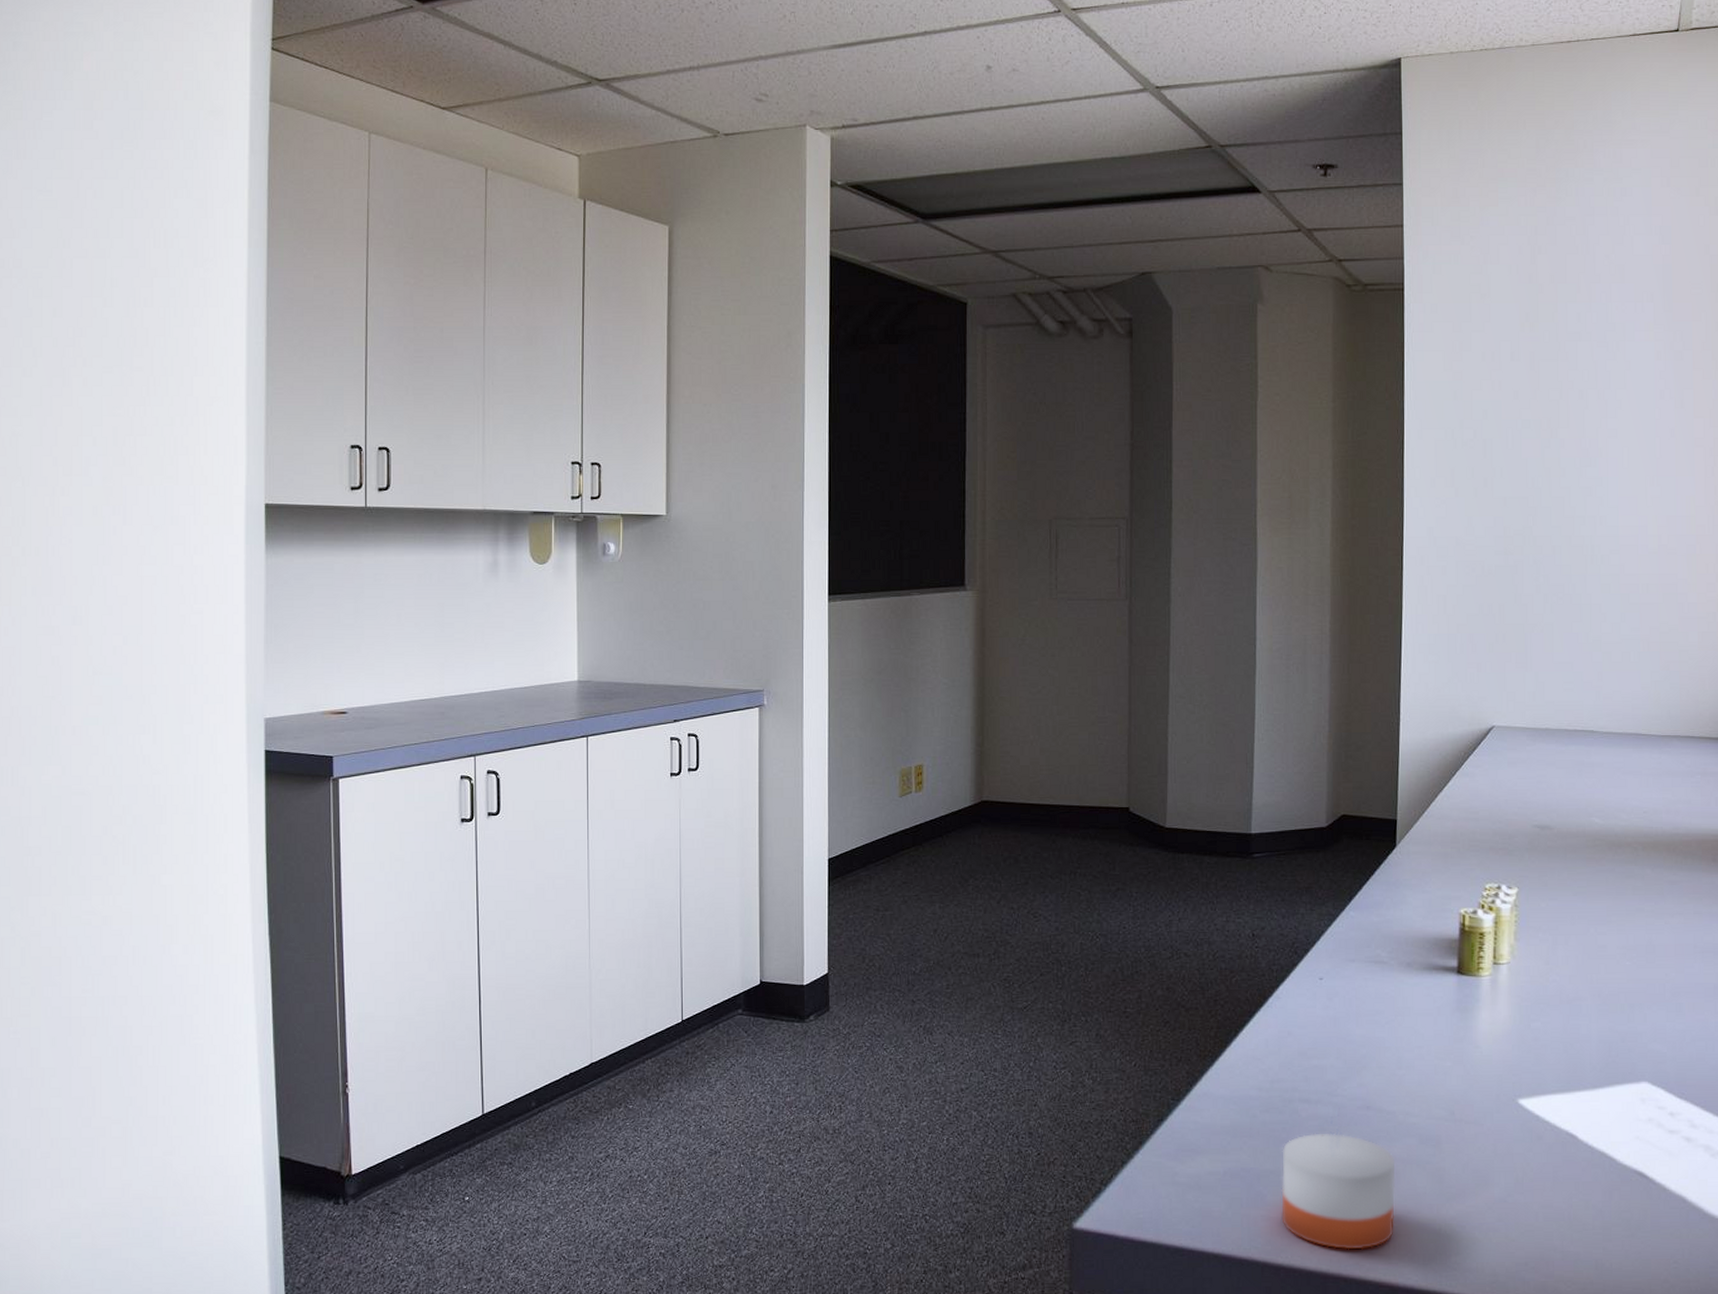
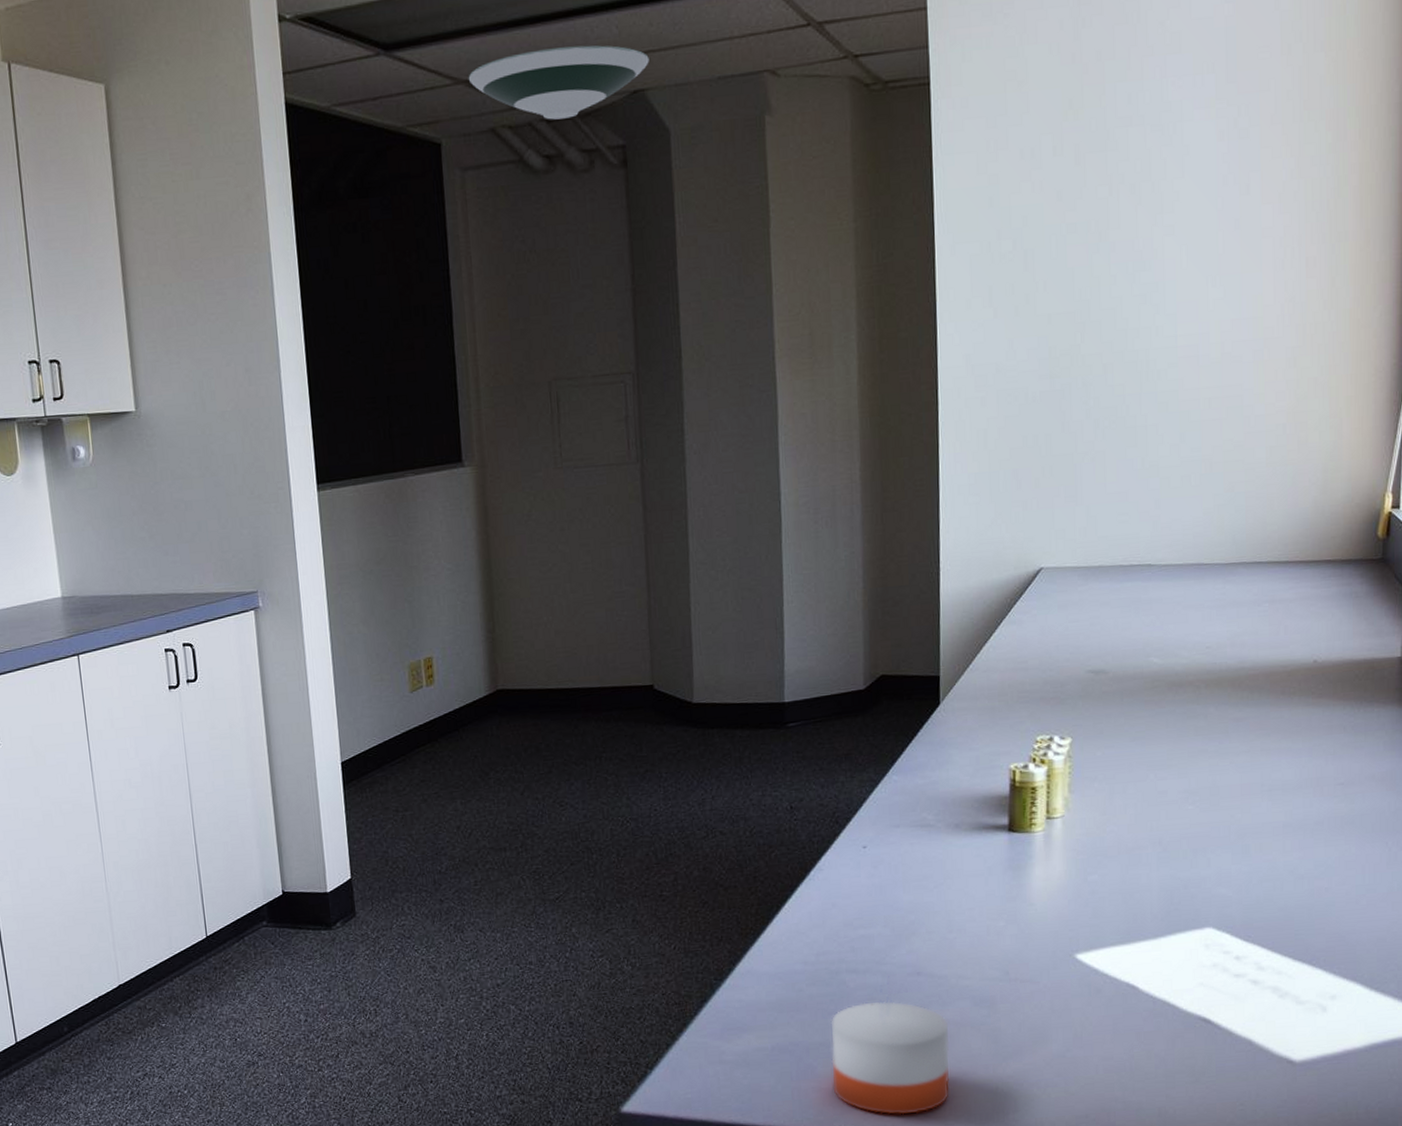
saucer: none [995,230,1157,291] -> present [468,45,649,120]

